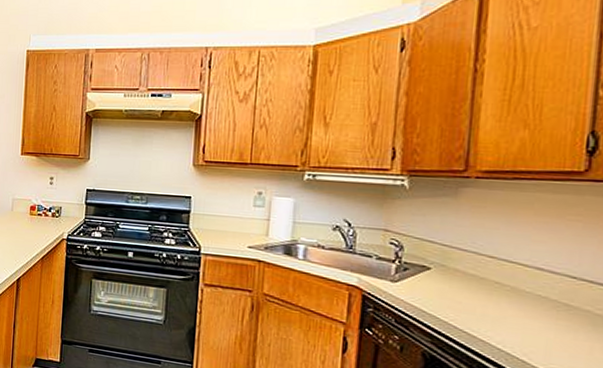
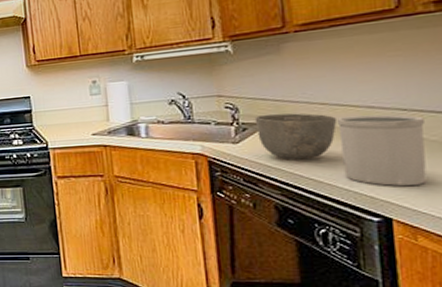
bowl: none [418,257,503,312] -> present [254,113,338,160]
utensil holder: none [500,273,592,358] -> present [337,114,427,186]

